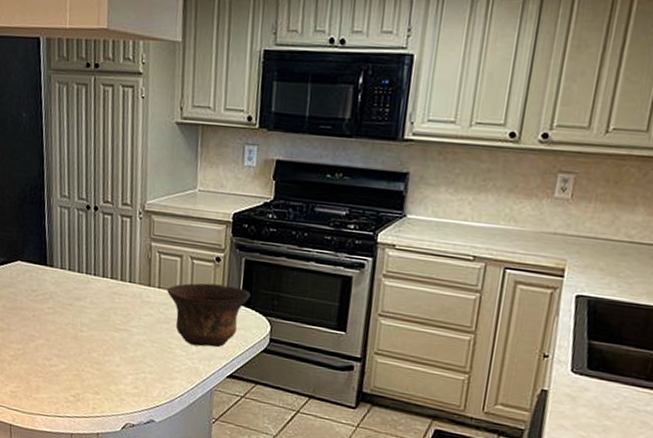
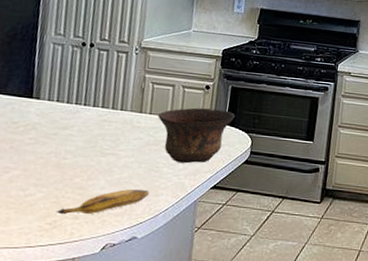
banana: none [78,368,164,391] -> present [55,188,149,215]

